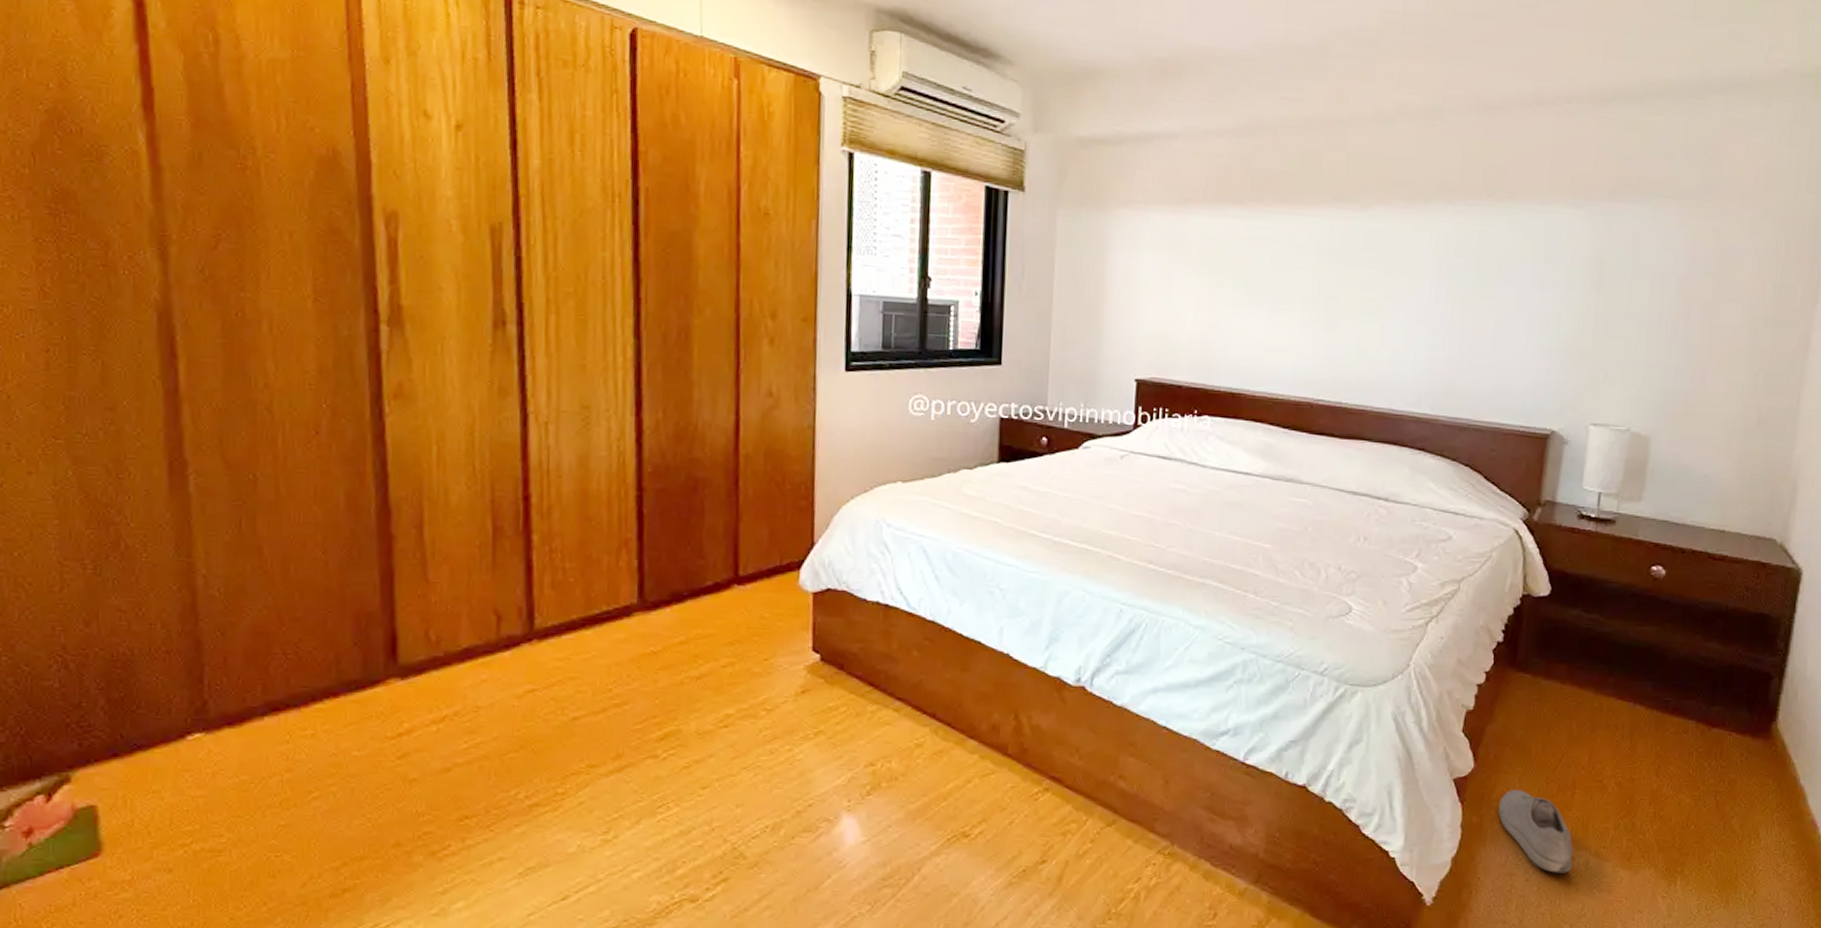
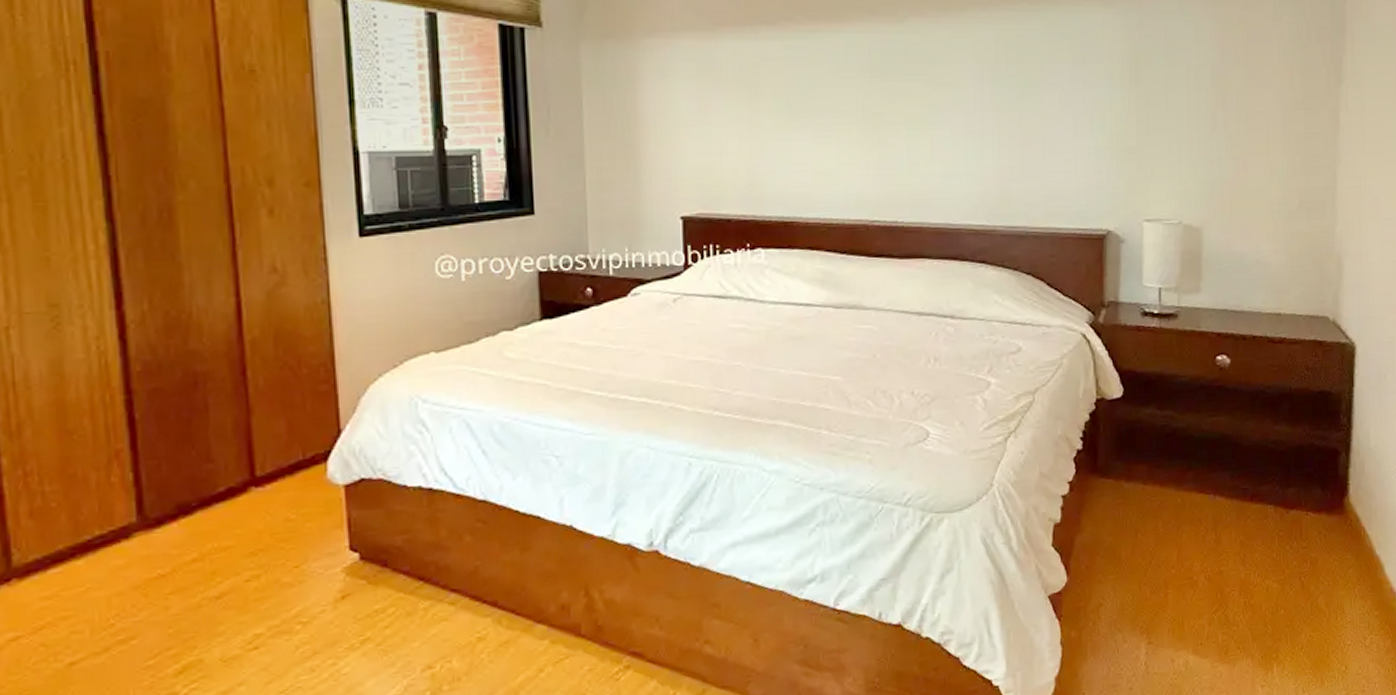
shoe: present [1498,789,1573,873] -> none [1096,597,1172,678]

